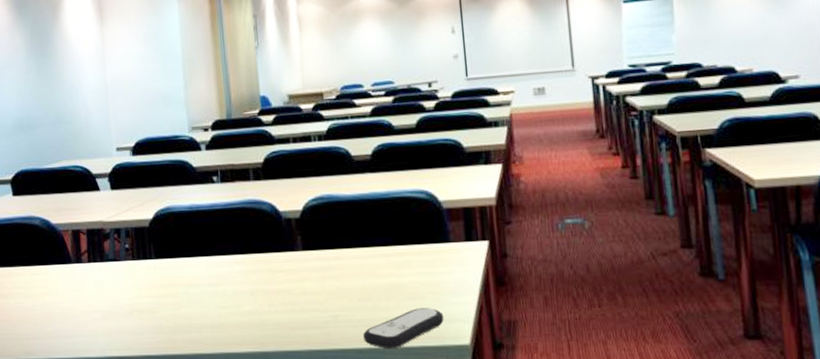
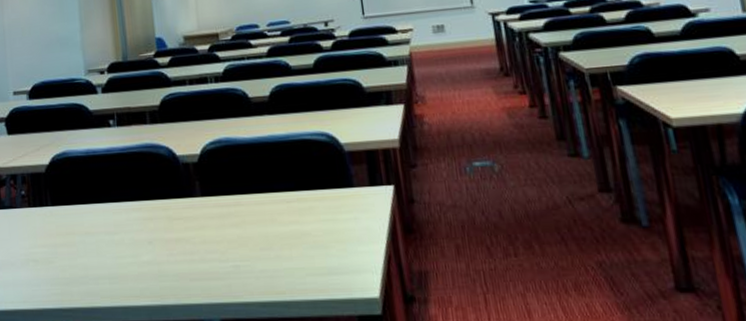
remote control: present [363,308,444,350] -> none [266,257,351,303]

